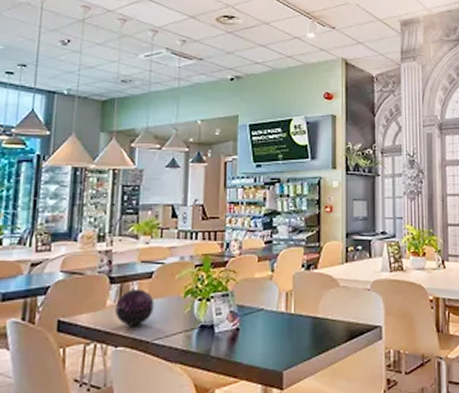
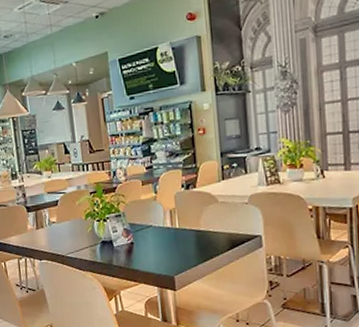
decorative orb: present [115,288,154,326] -> none [34,214,64,244]

